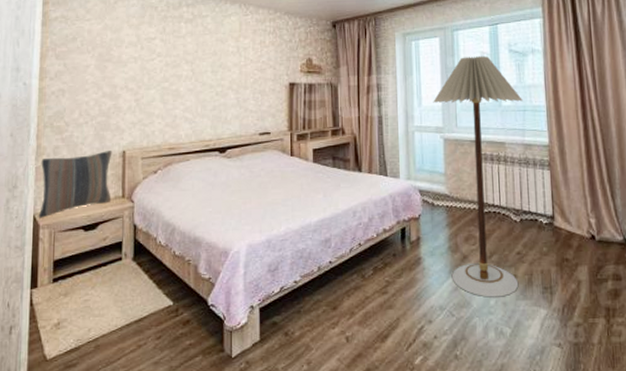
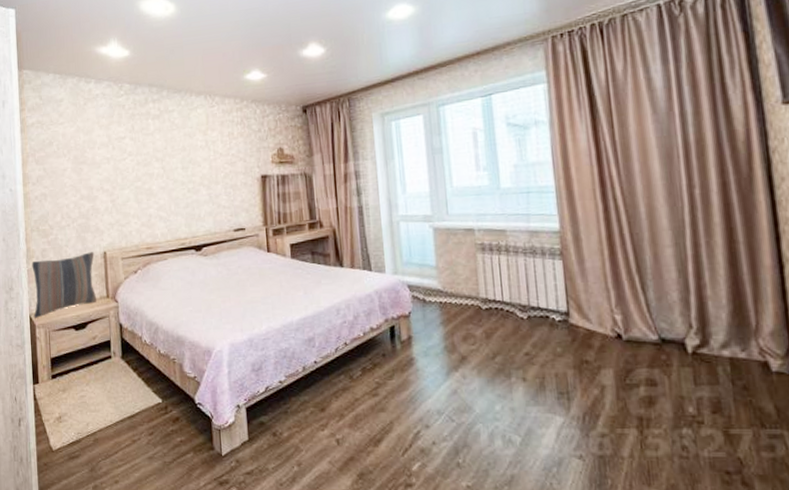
floor lamp: present [433,56,523,298] -> none [419,132,529,402]

